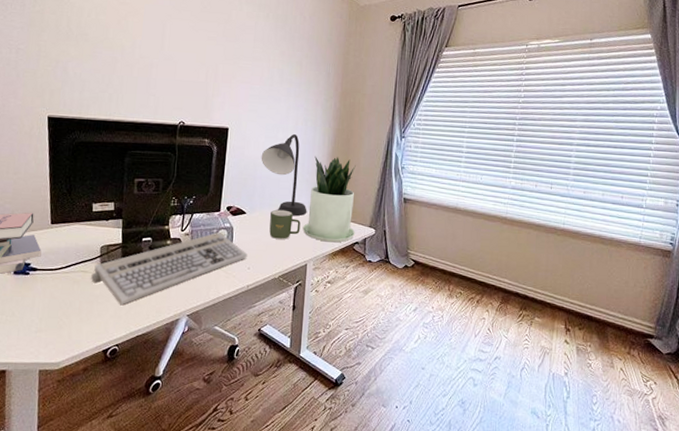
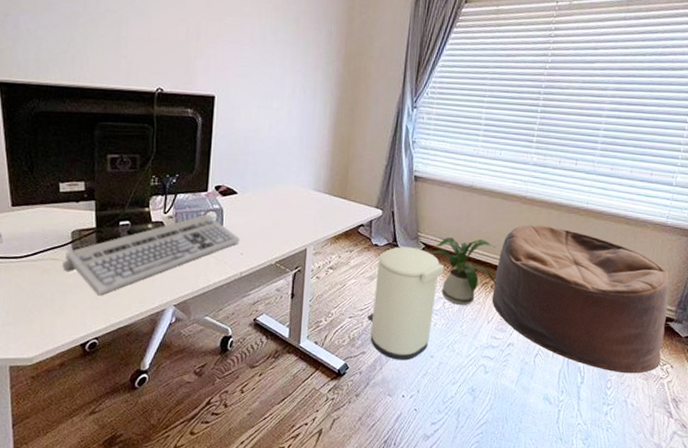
desk lamp: present [261,134,307,216] -> none [253,104,307,196]
mug: present [269,209,301,240] -> none [264,189,299,223]
planter: present [302,156,356,243] -> none [301,128,361,225]
pedal bin: none [362,263,433,372] -> present [367,246,445,361]
house plant: none [419,254,484,319] -> present [430,237,499,305]
bean bag chair: none [478,243,647,390] -> present [492,224,670,374]

